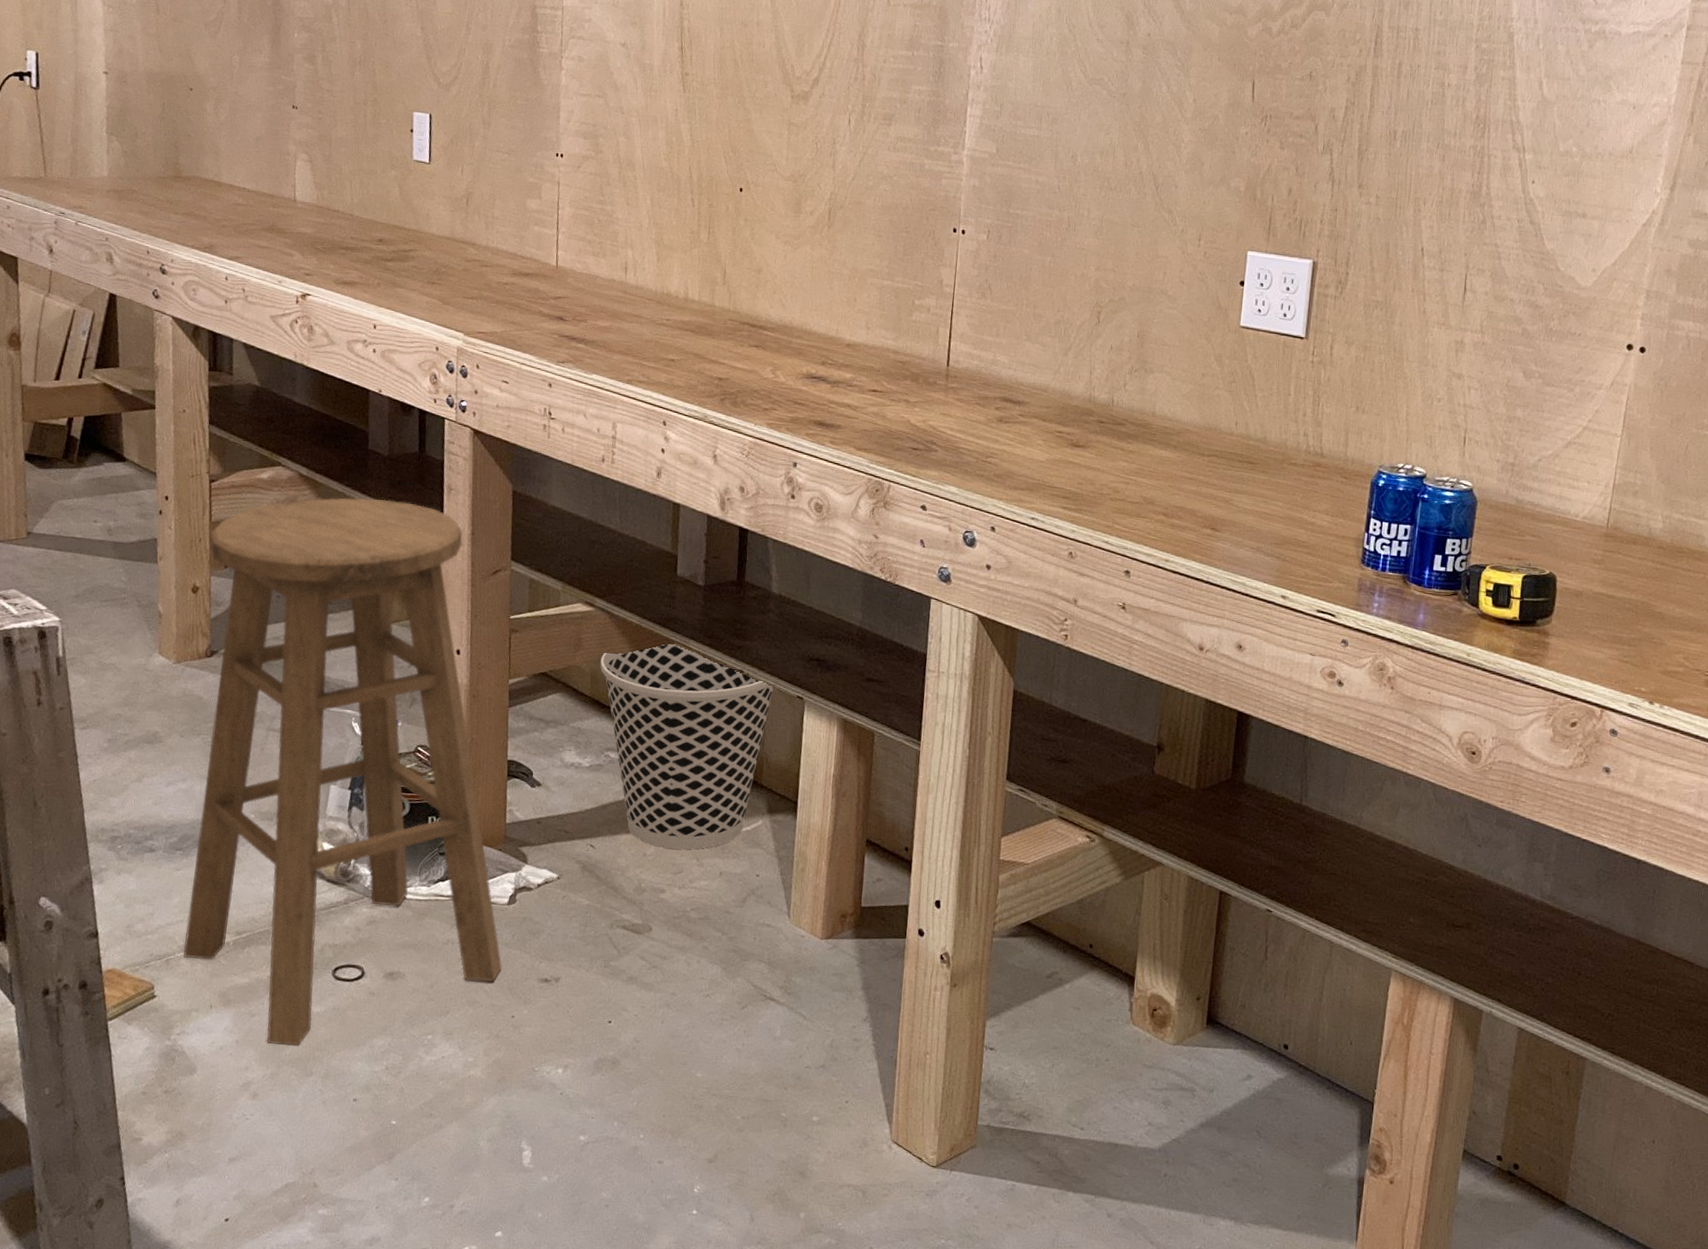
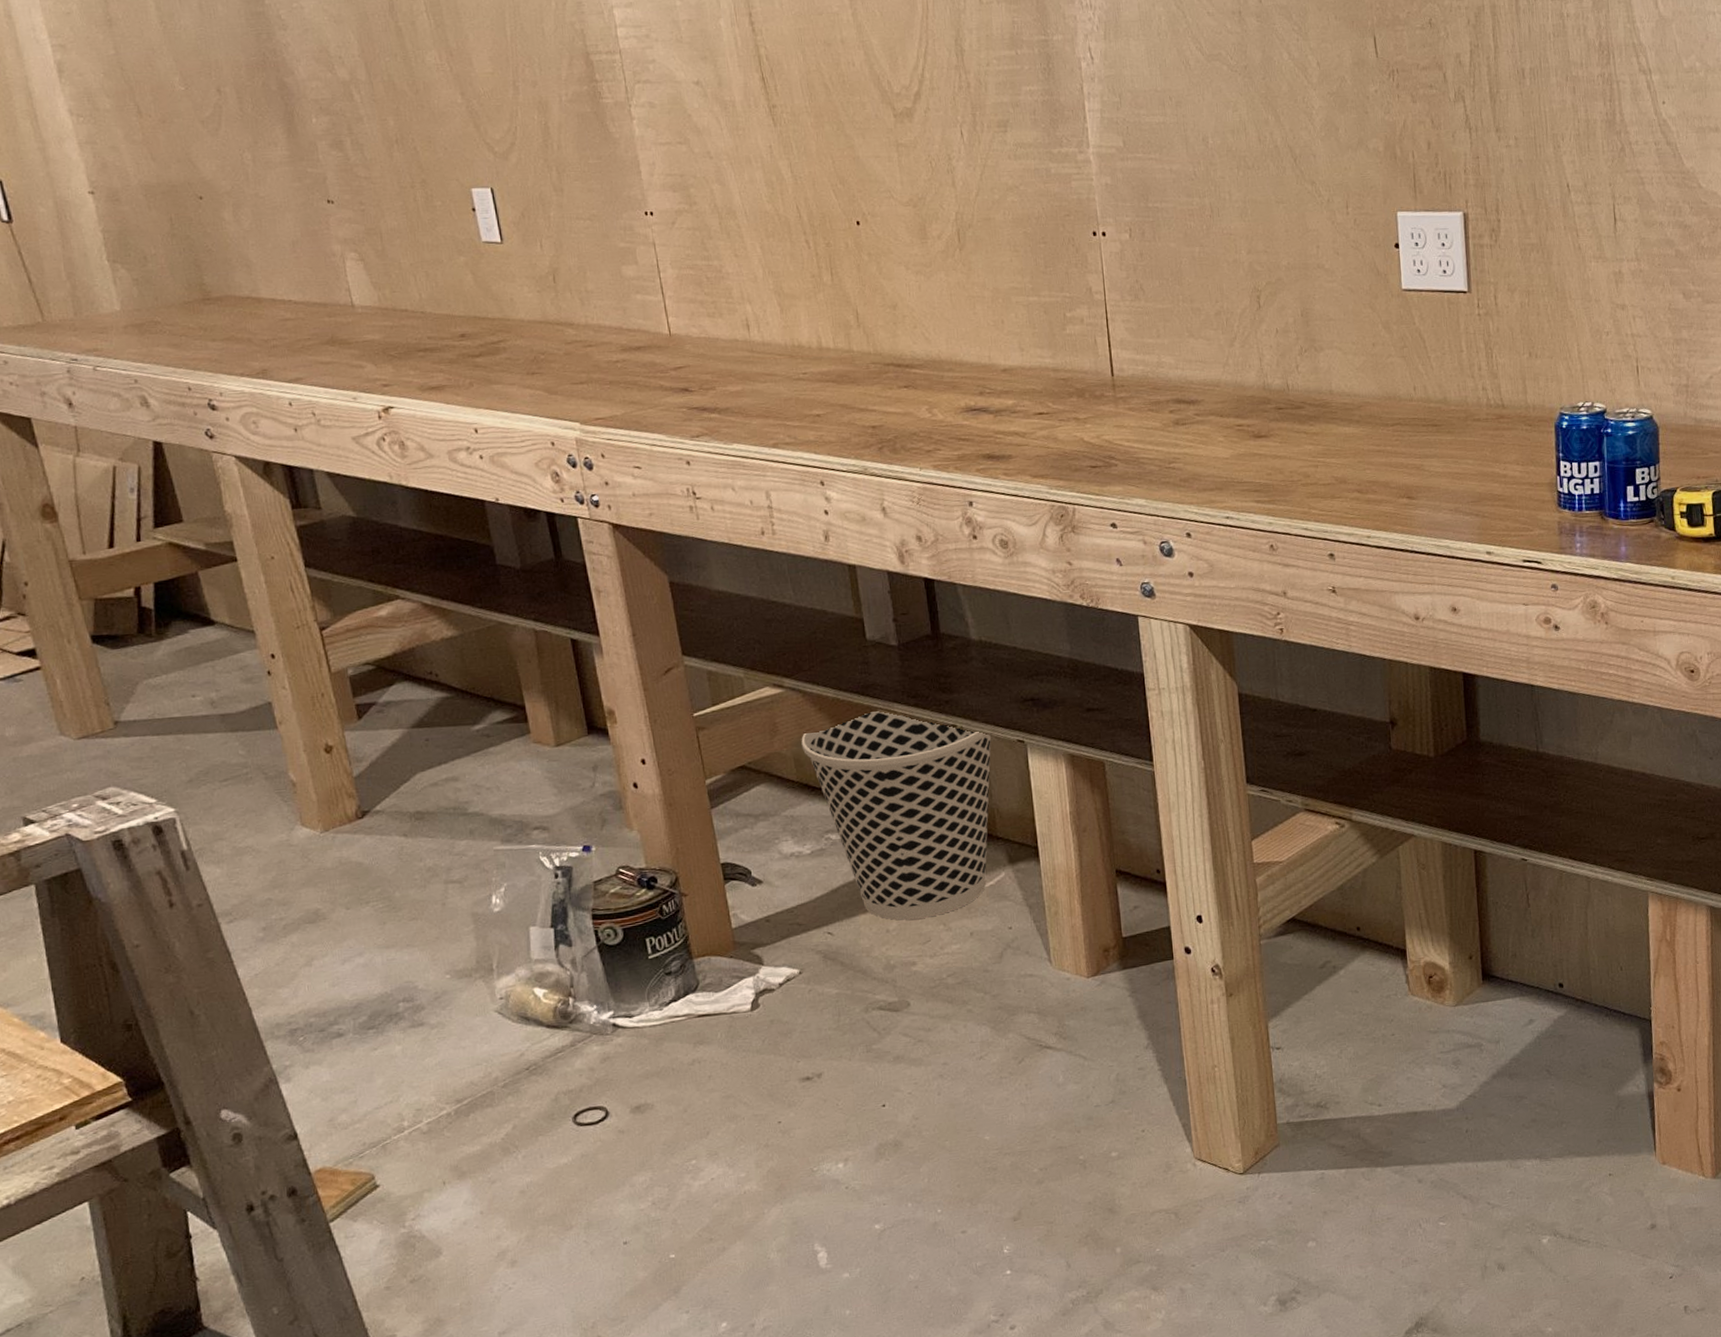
bar stool: present [183,497,502,1046] -> none [333,614,758,1207]

